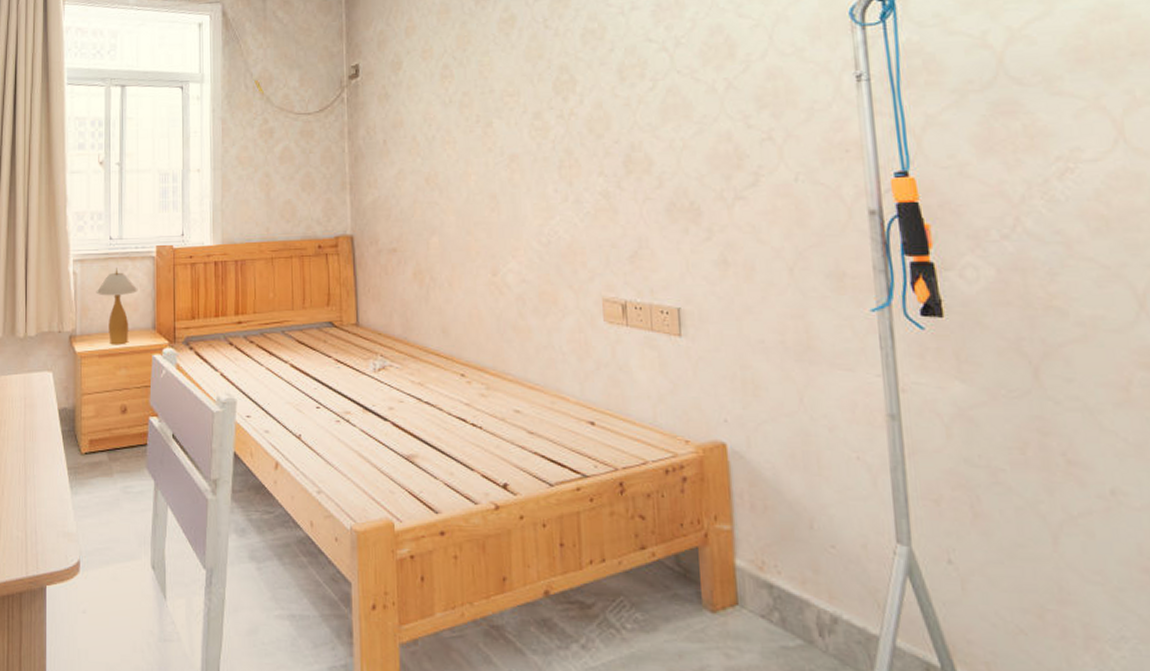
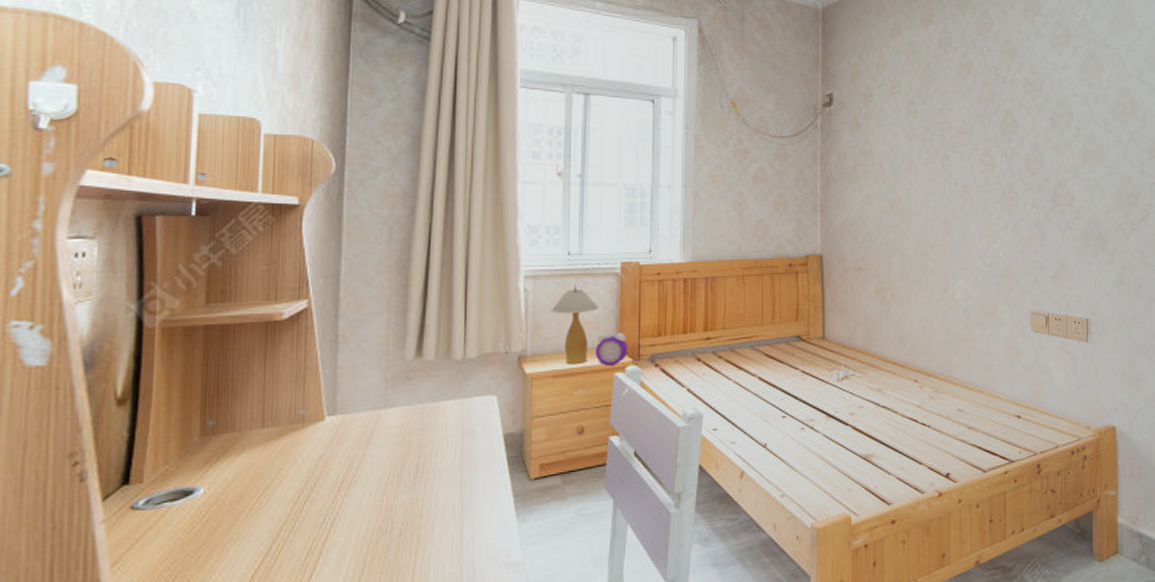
alarm clock: none [134,315,165,347] -> present [594,333,628,365]

